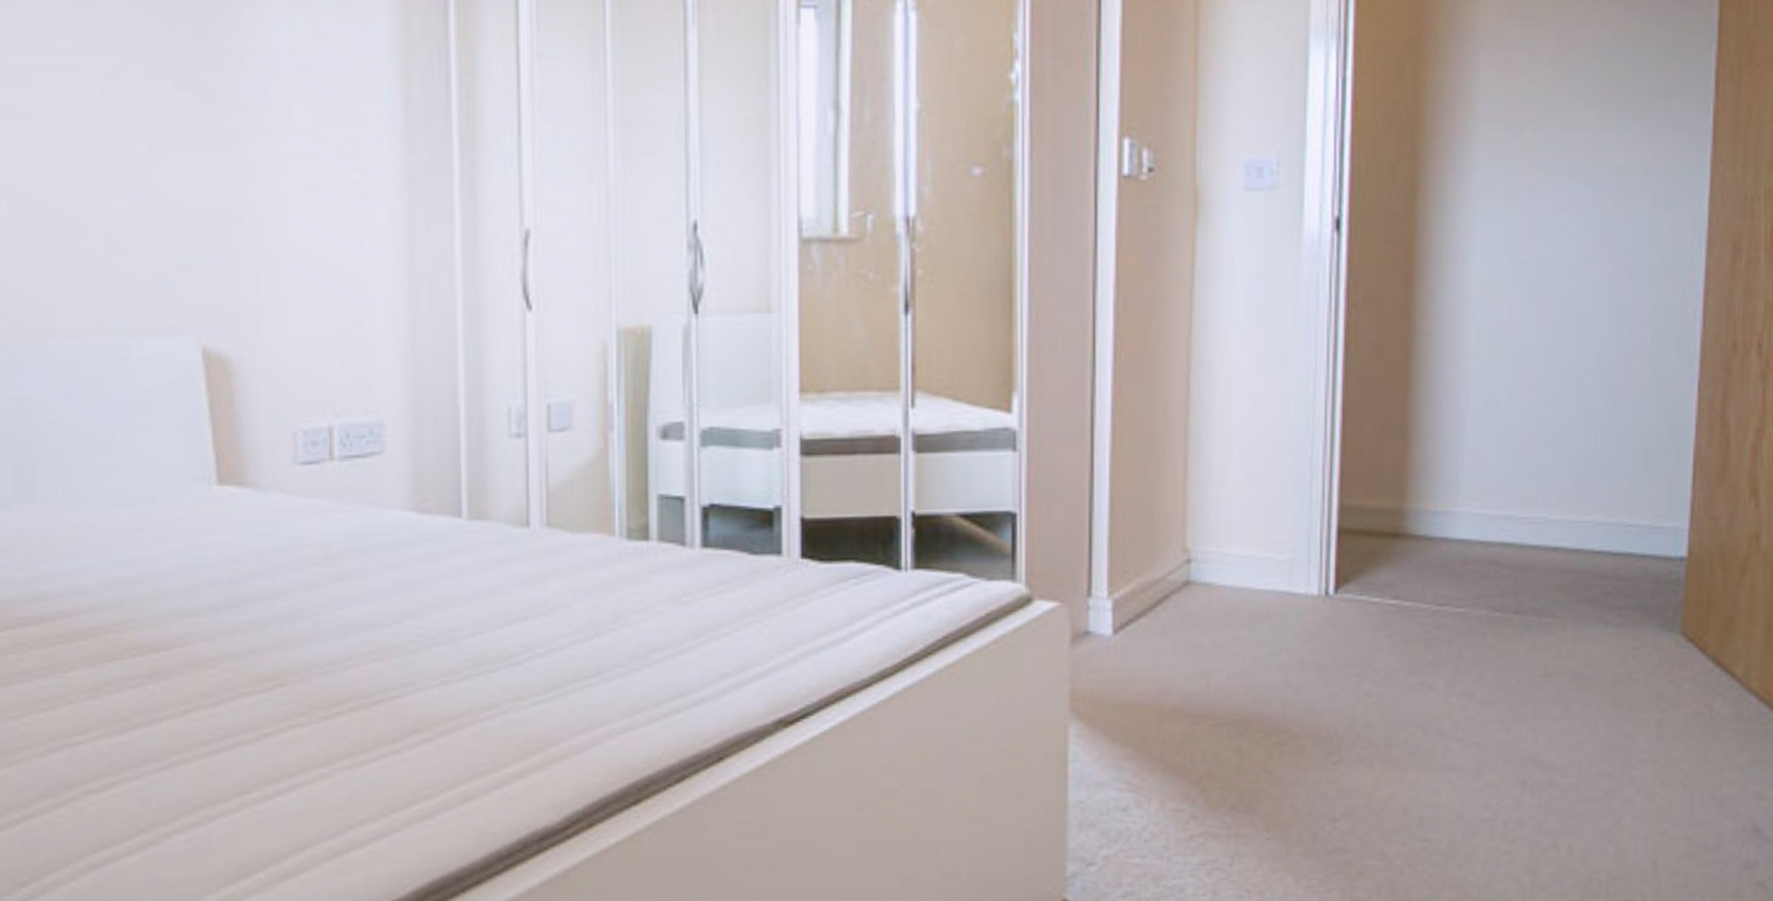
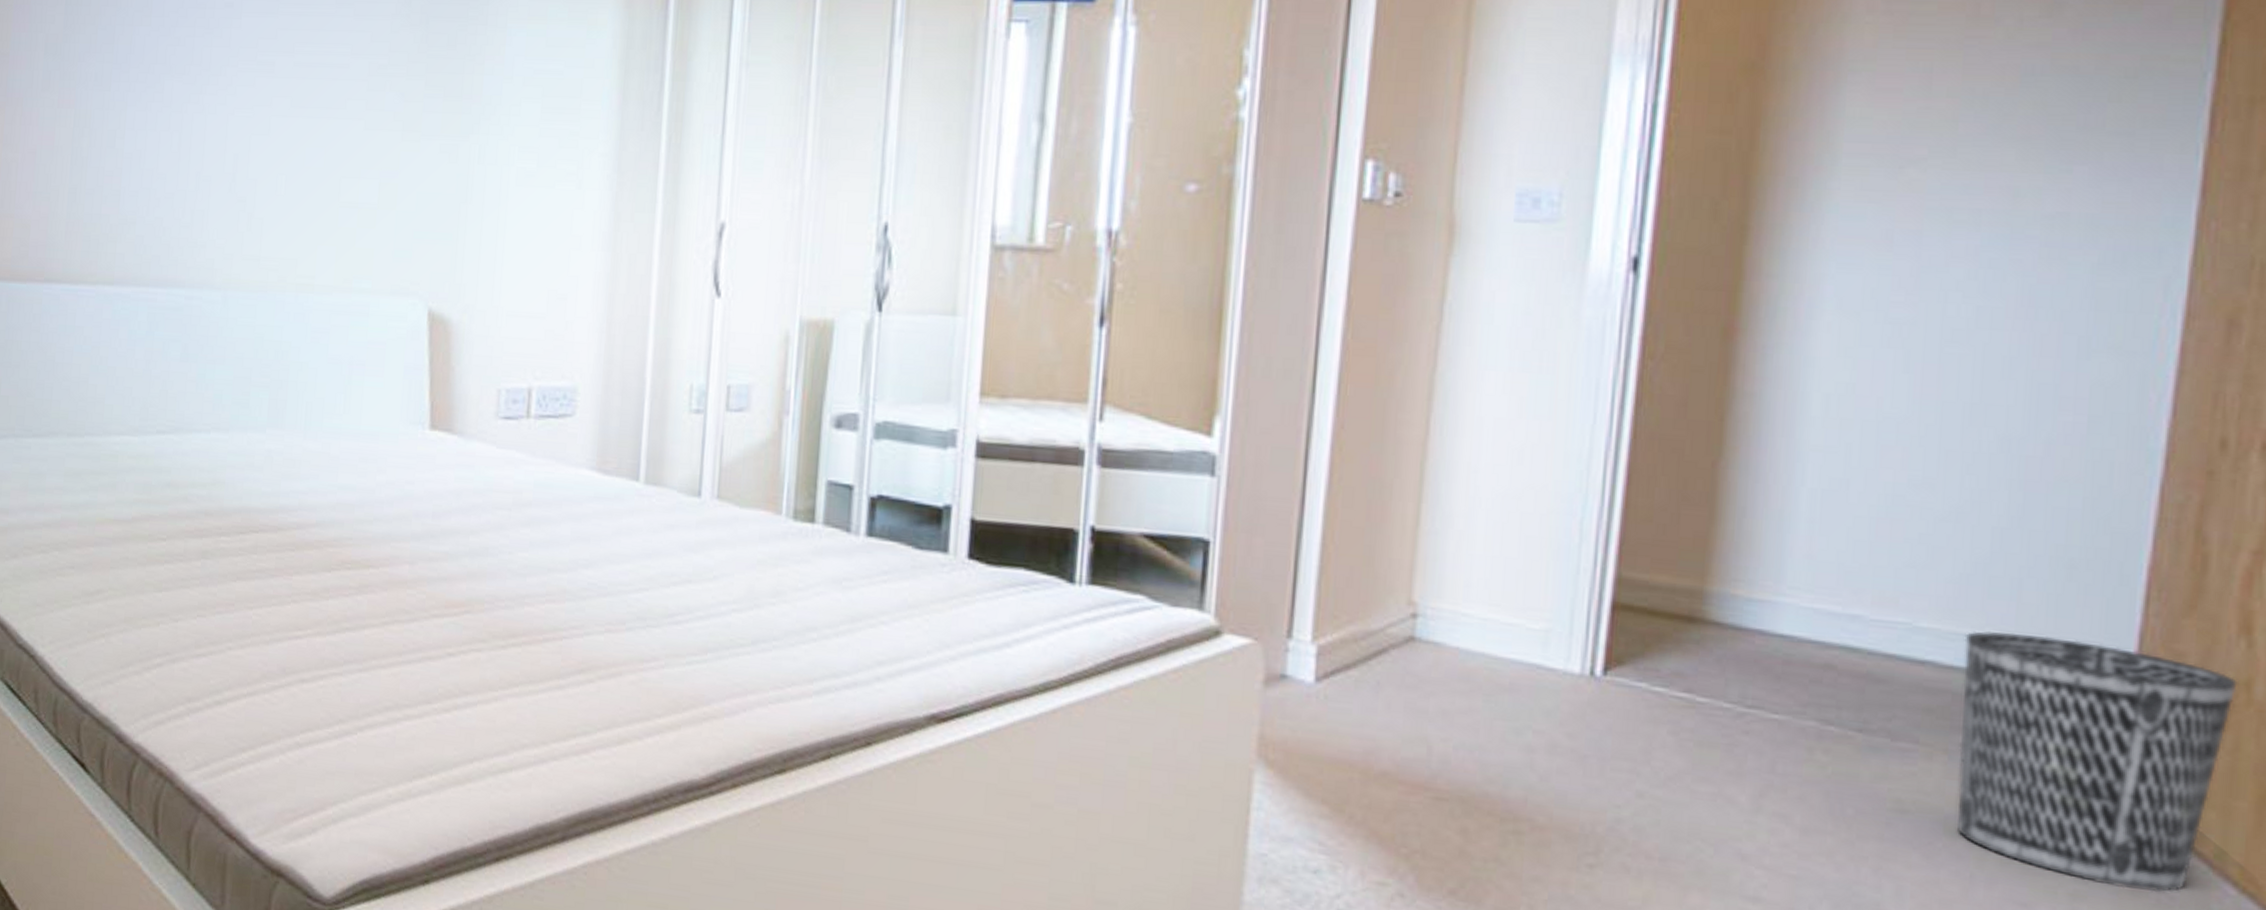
wastebasket: none [1581,515,1751,712] -> present [1956,630,2238,893]

